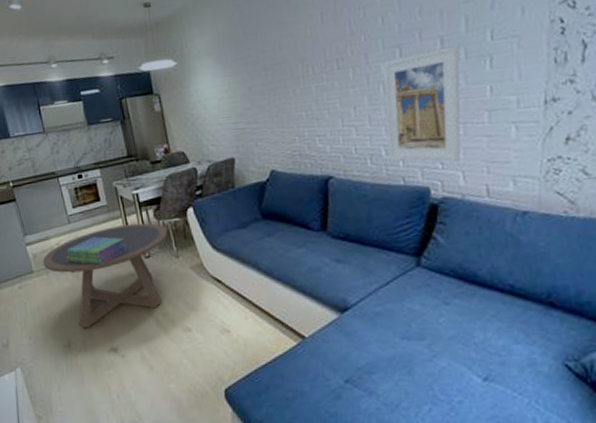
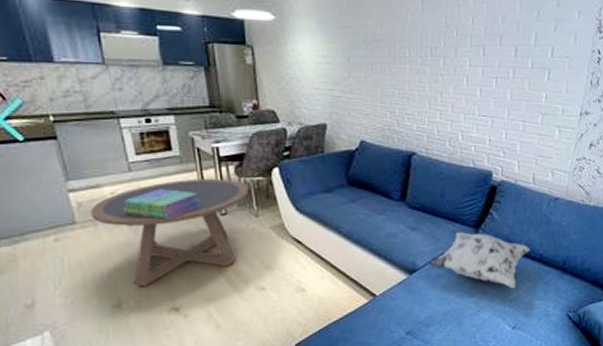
decorative pillow: none [361,262,496,329] -> present [428,232,531,288]
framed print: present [383,46,461,162] -> none [463,55,528,152]

